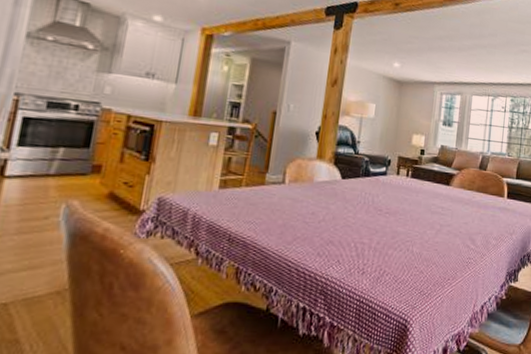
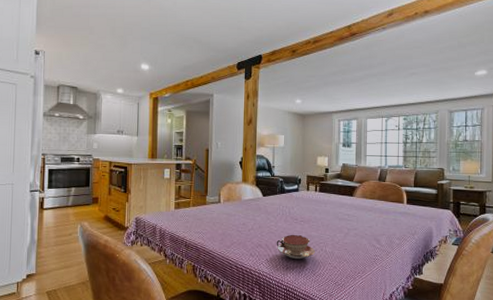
teacup: none [352,229,401,261] -> present [276,234,316,259]

